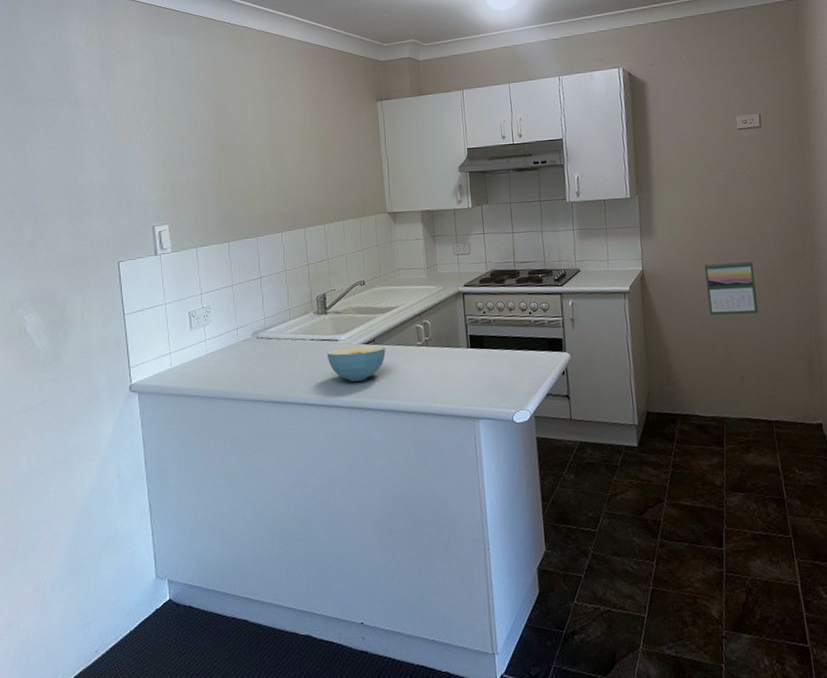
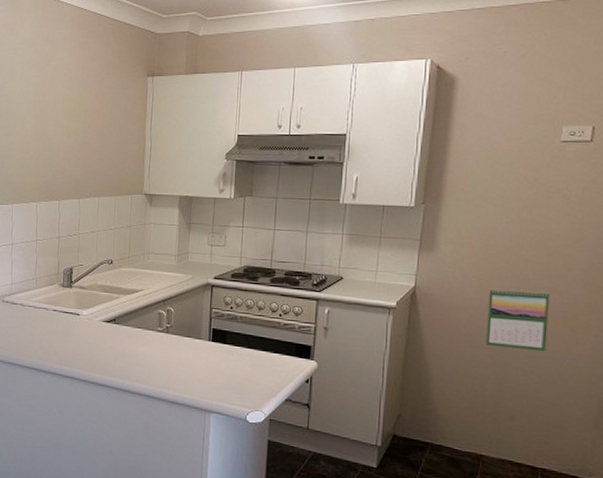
cereal bowl: present [326,346,386,382] -> none [67,323,125,357]

